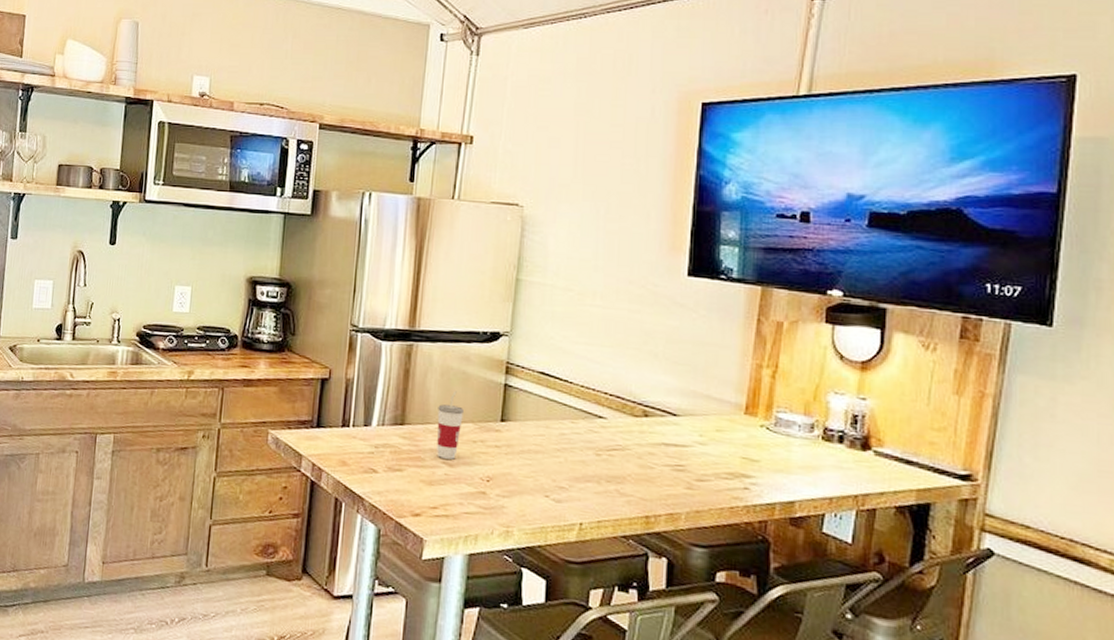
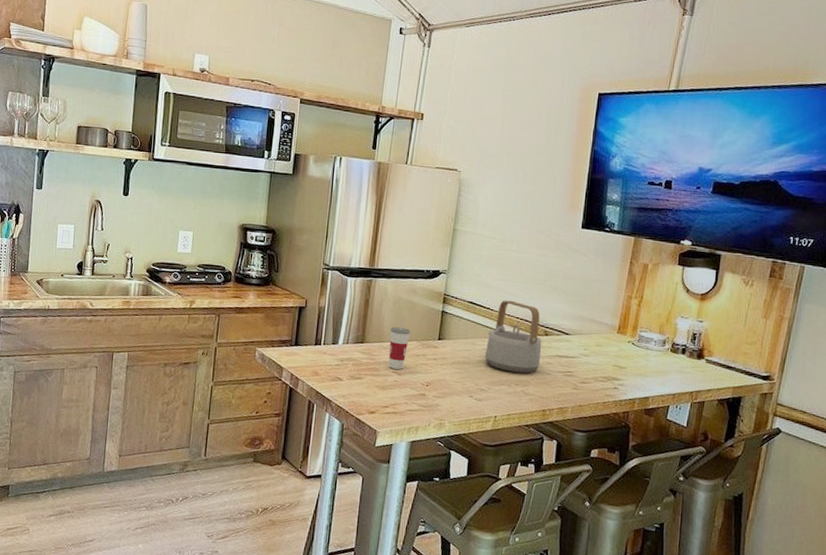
teapot: none [564,370,641,467] -> present [485,300,542,373]

